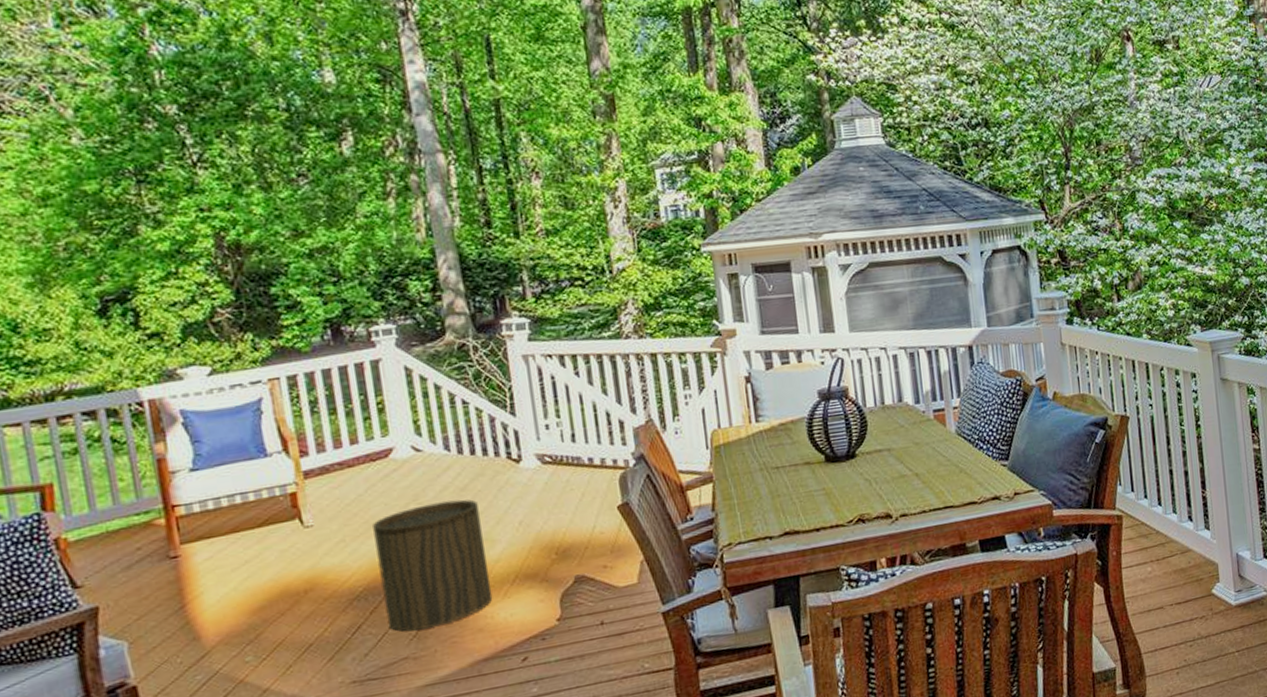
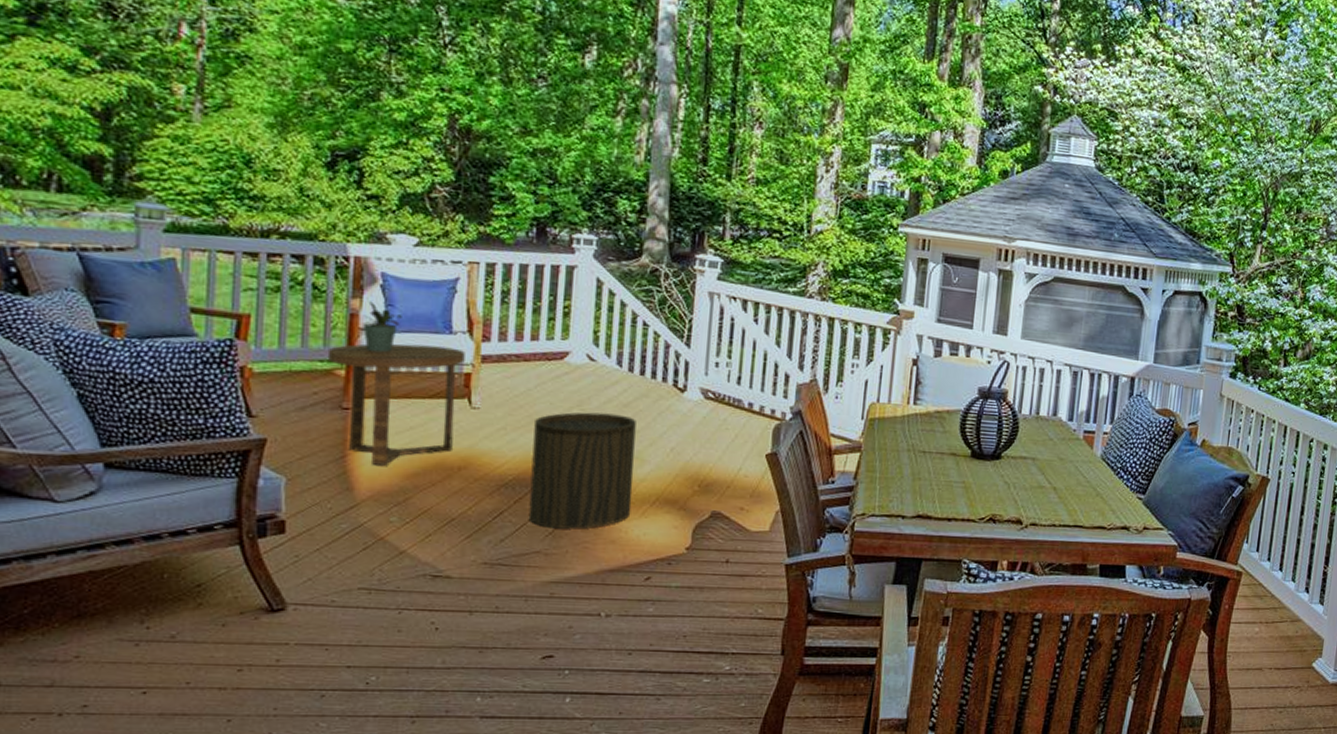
side table: none [141,470,294,608] -> present [327,343,465,466]
potted plant: none [171,442,212,494] -> present [363,301,402,353]

